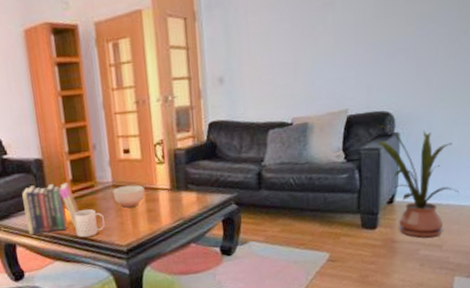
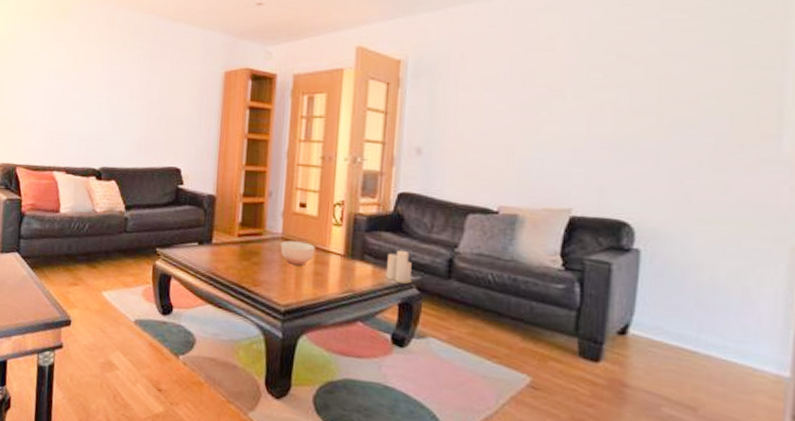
books: present [22,181,80,235] -> none [186,220,242,275]
mug: present [73,208,105,238] -> none [234,255,266,287]
candle: none [208,172,231,203] -> present [385,248,412,284]
house plant: present [376,124,459,238] -> none [608,234,727,394]

